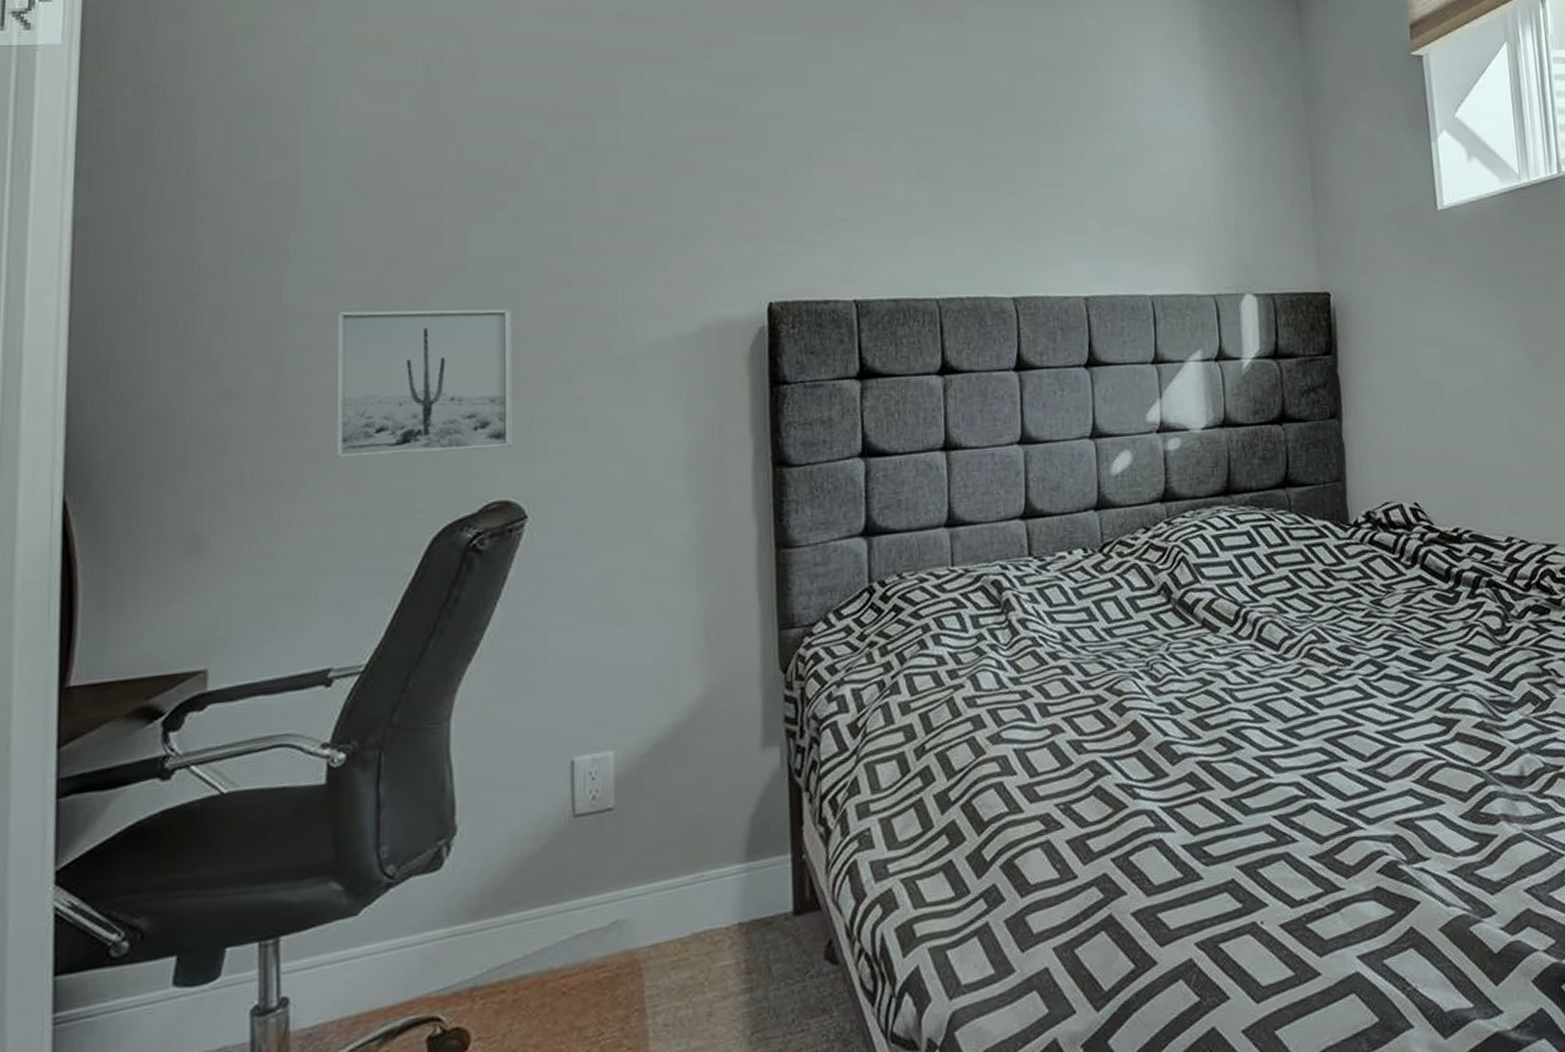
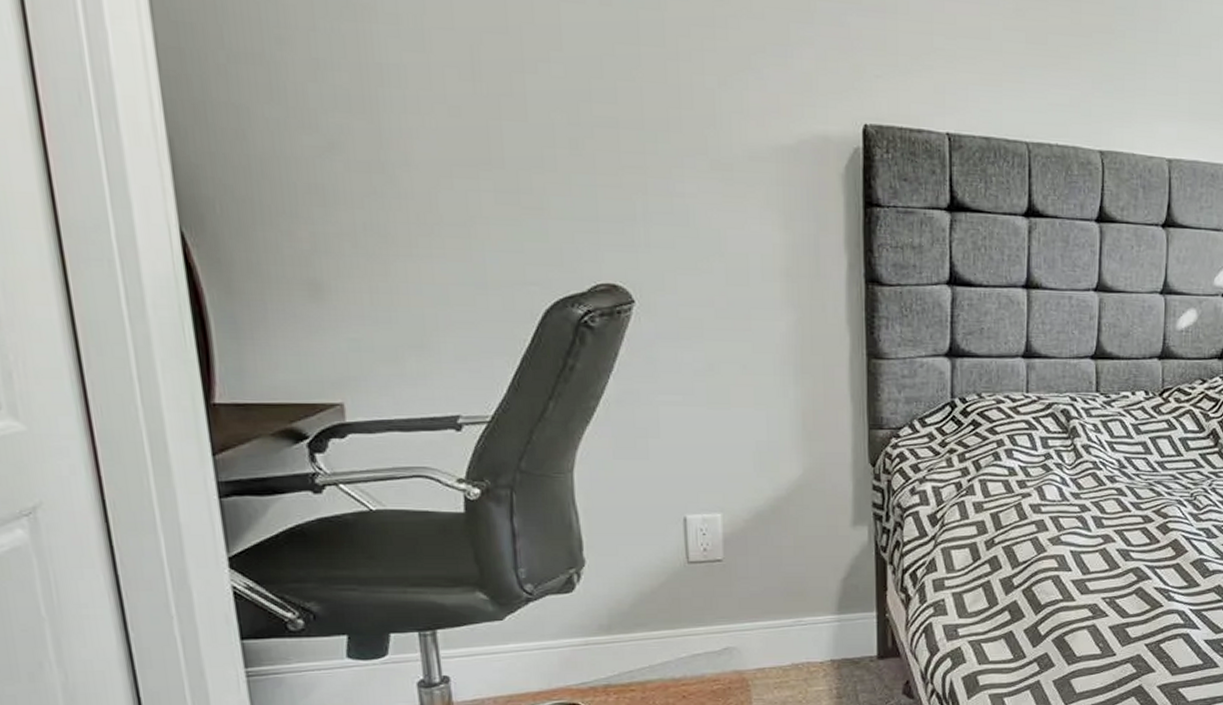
wall art: present [336,308,513,458] -> none [433,76,617,233]

